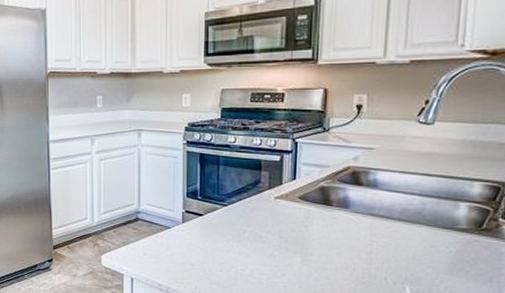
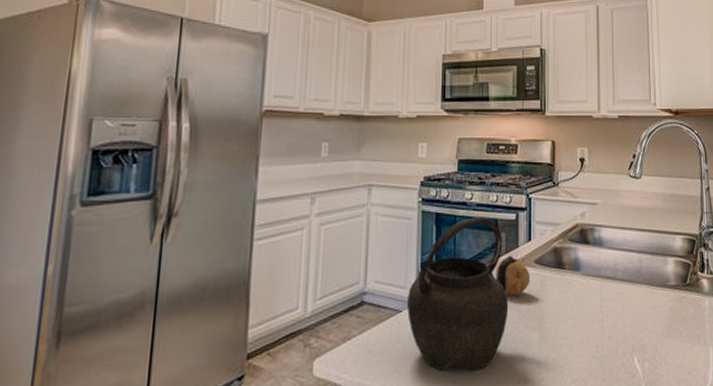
kettle: none [175,157,281,279] -> present [407,217,518,372]
fruit: none [258,195,293,225] -> present [495,261,530,296]

